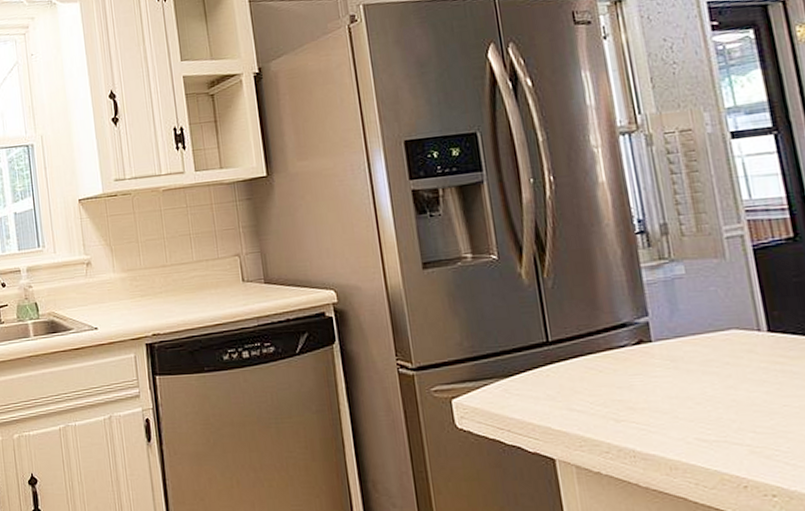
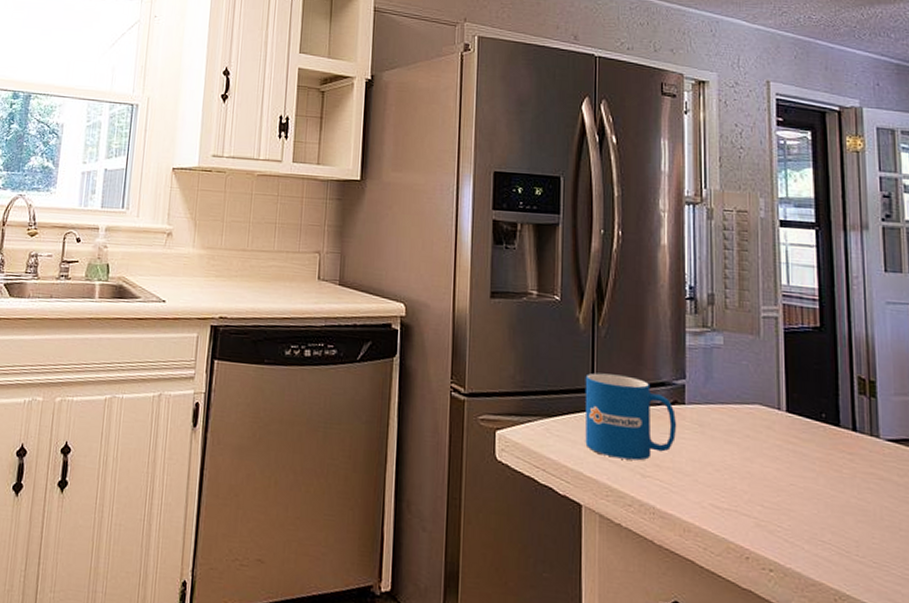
mug: none [537,323,647,408] -> present [585,373,677,461]

